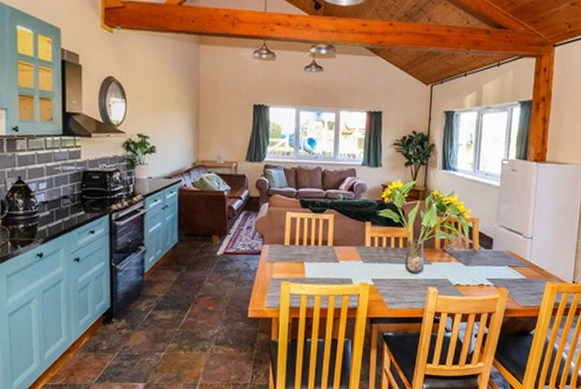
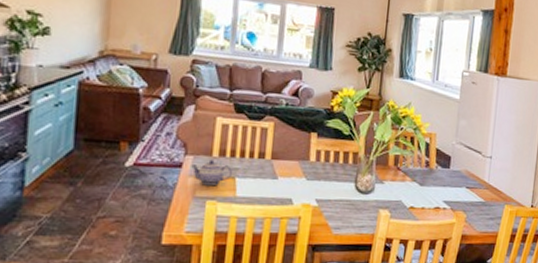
teapot: none [268,247,301,270] -> present [191,159,232,186]

